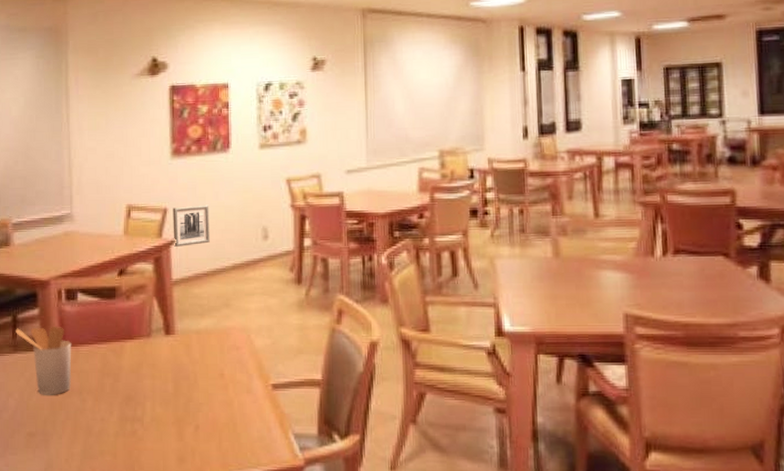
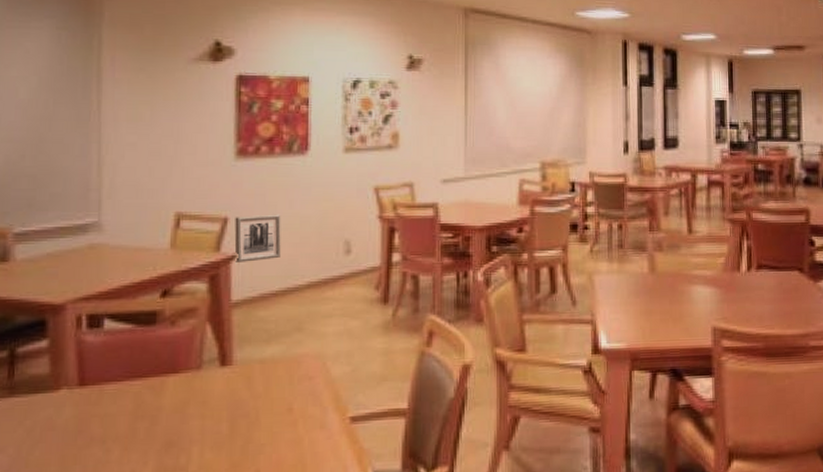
utensil holder: present [16,326,72,395] -> none [13,360,94,448]

